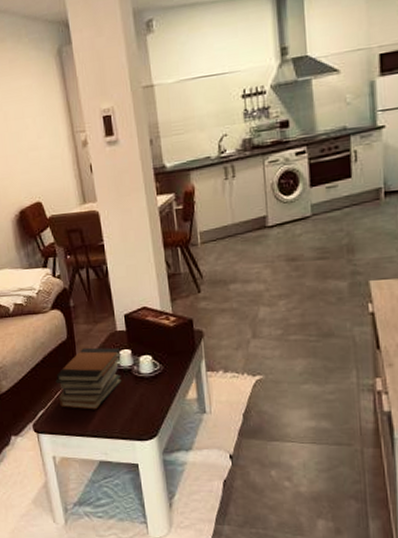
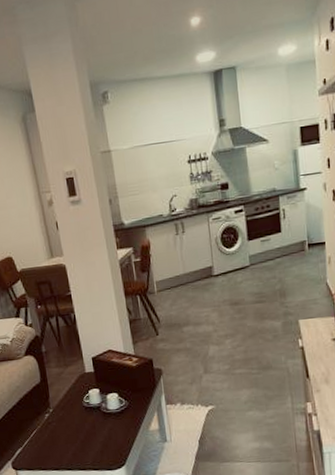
book stack: present [55,347,122,410] -> none [31,388,92,446]

